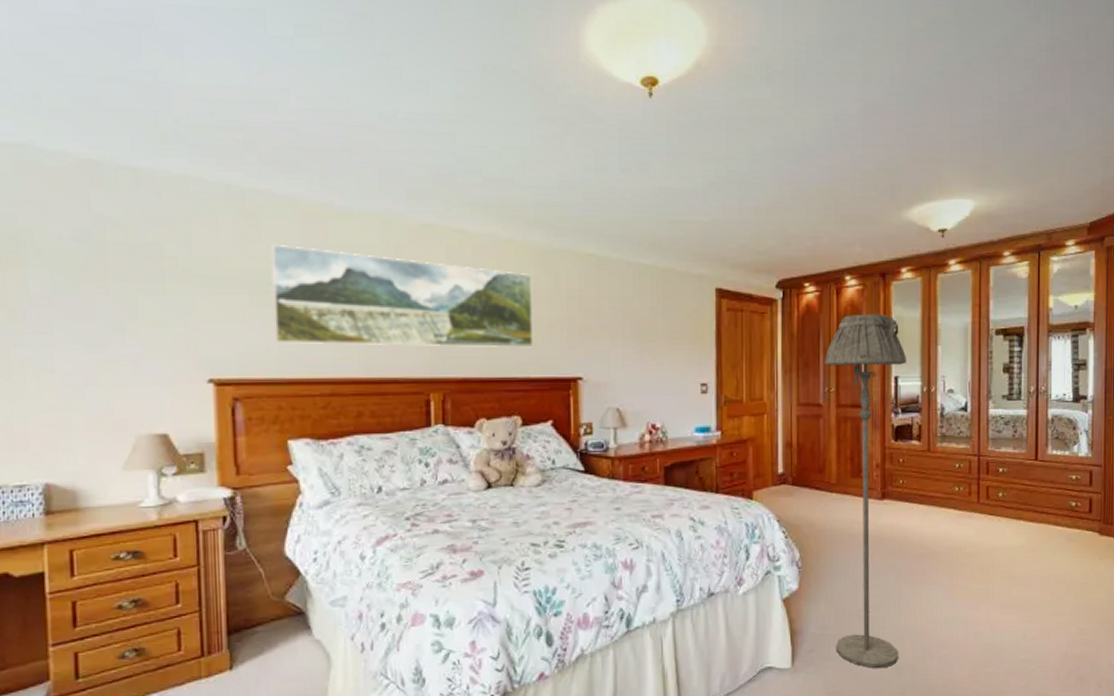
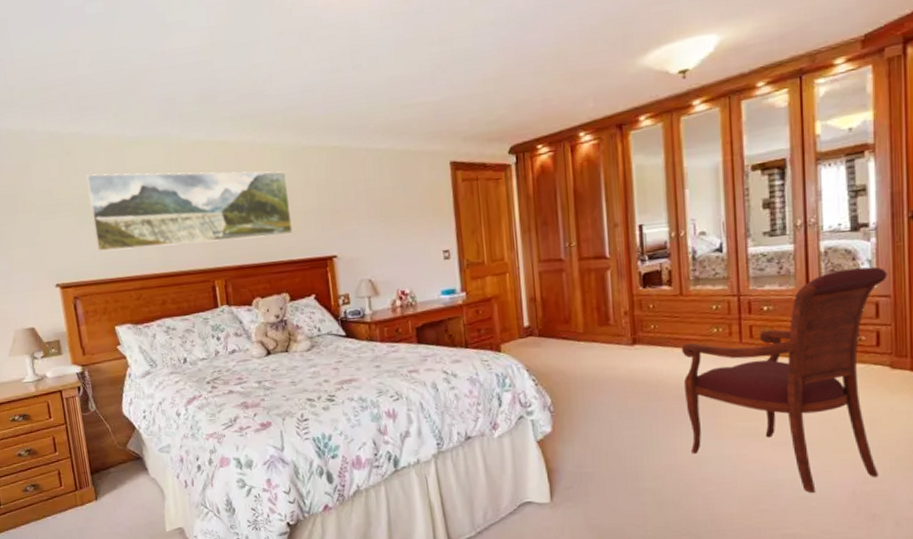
floor lamp: present [824,313,907,668] -> none [562,165,660,504]
armchair: none [926,437,1100,656] -> present [681,266,887,493]

